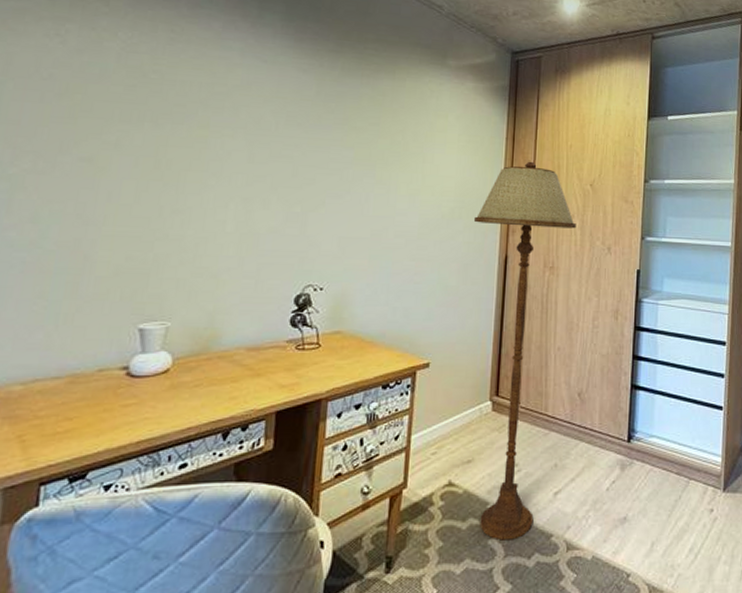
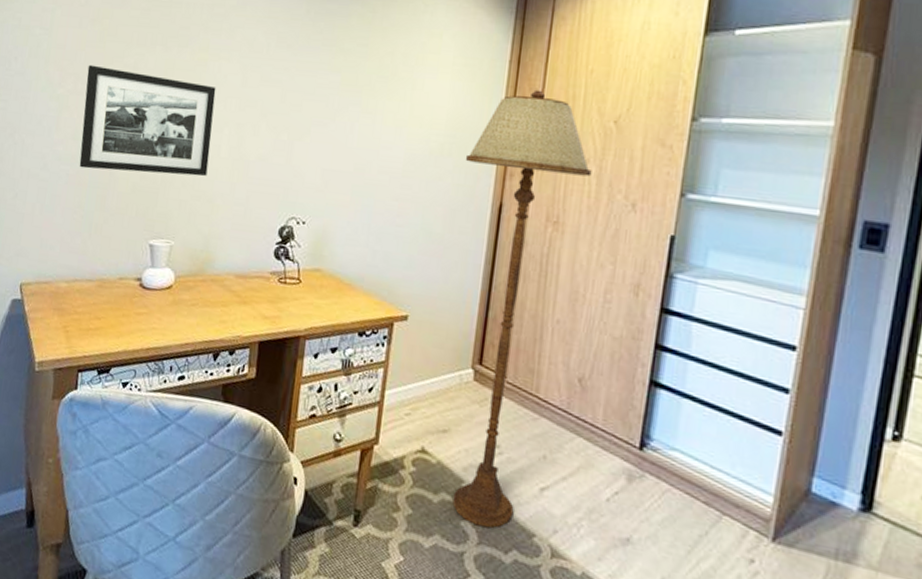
picture frame: none [40,141,219,254] -> present [79,64,217,177]

